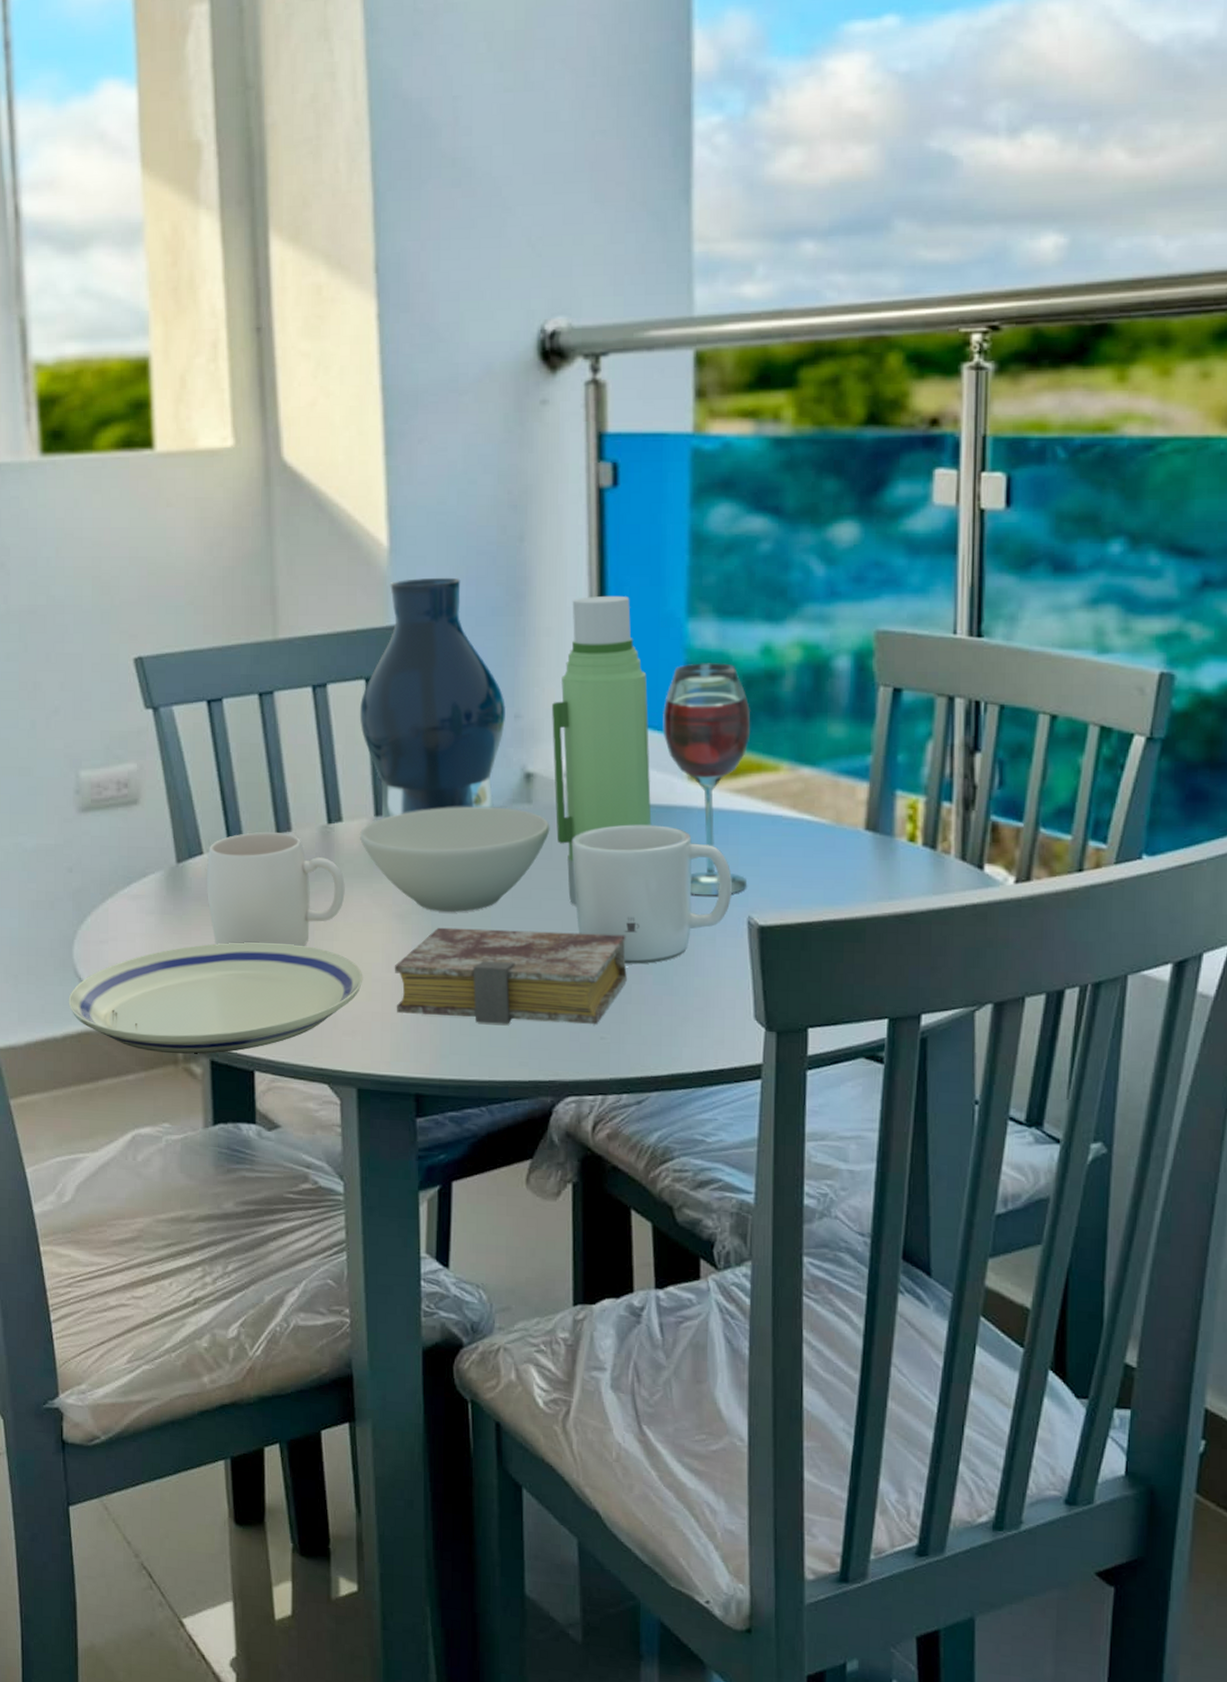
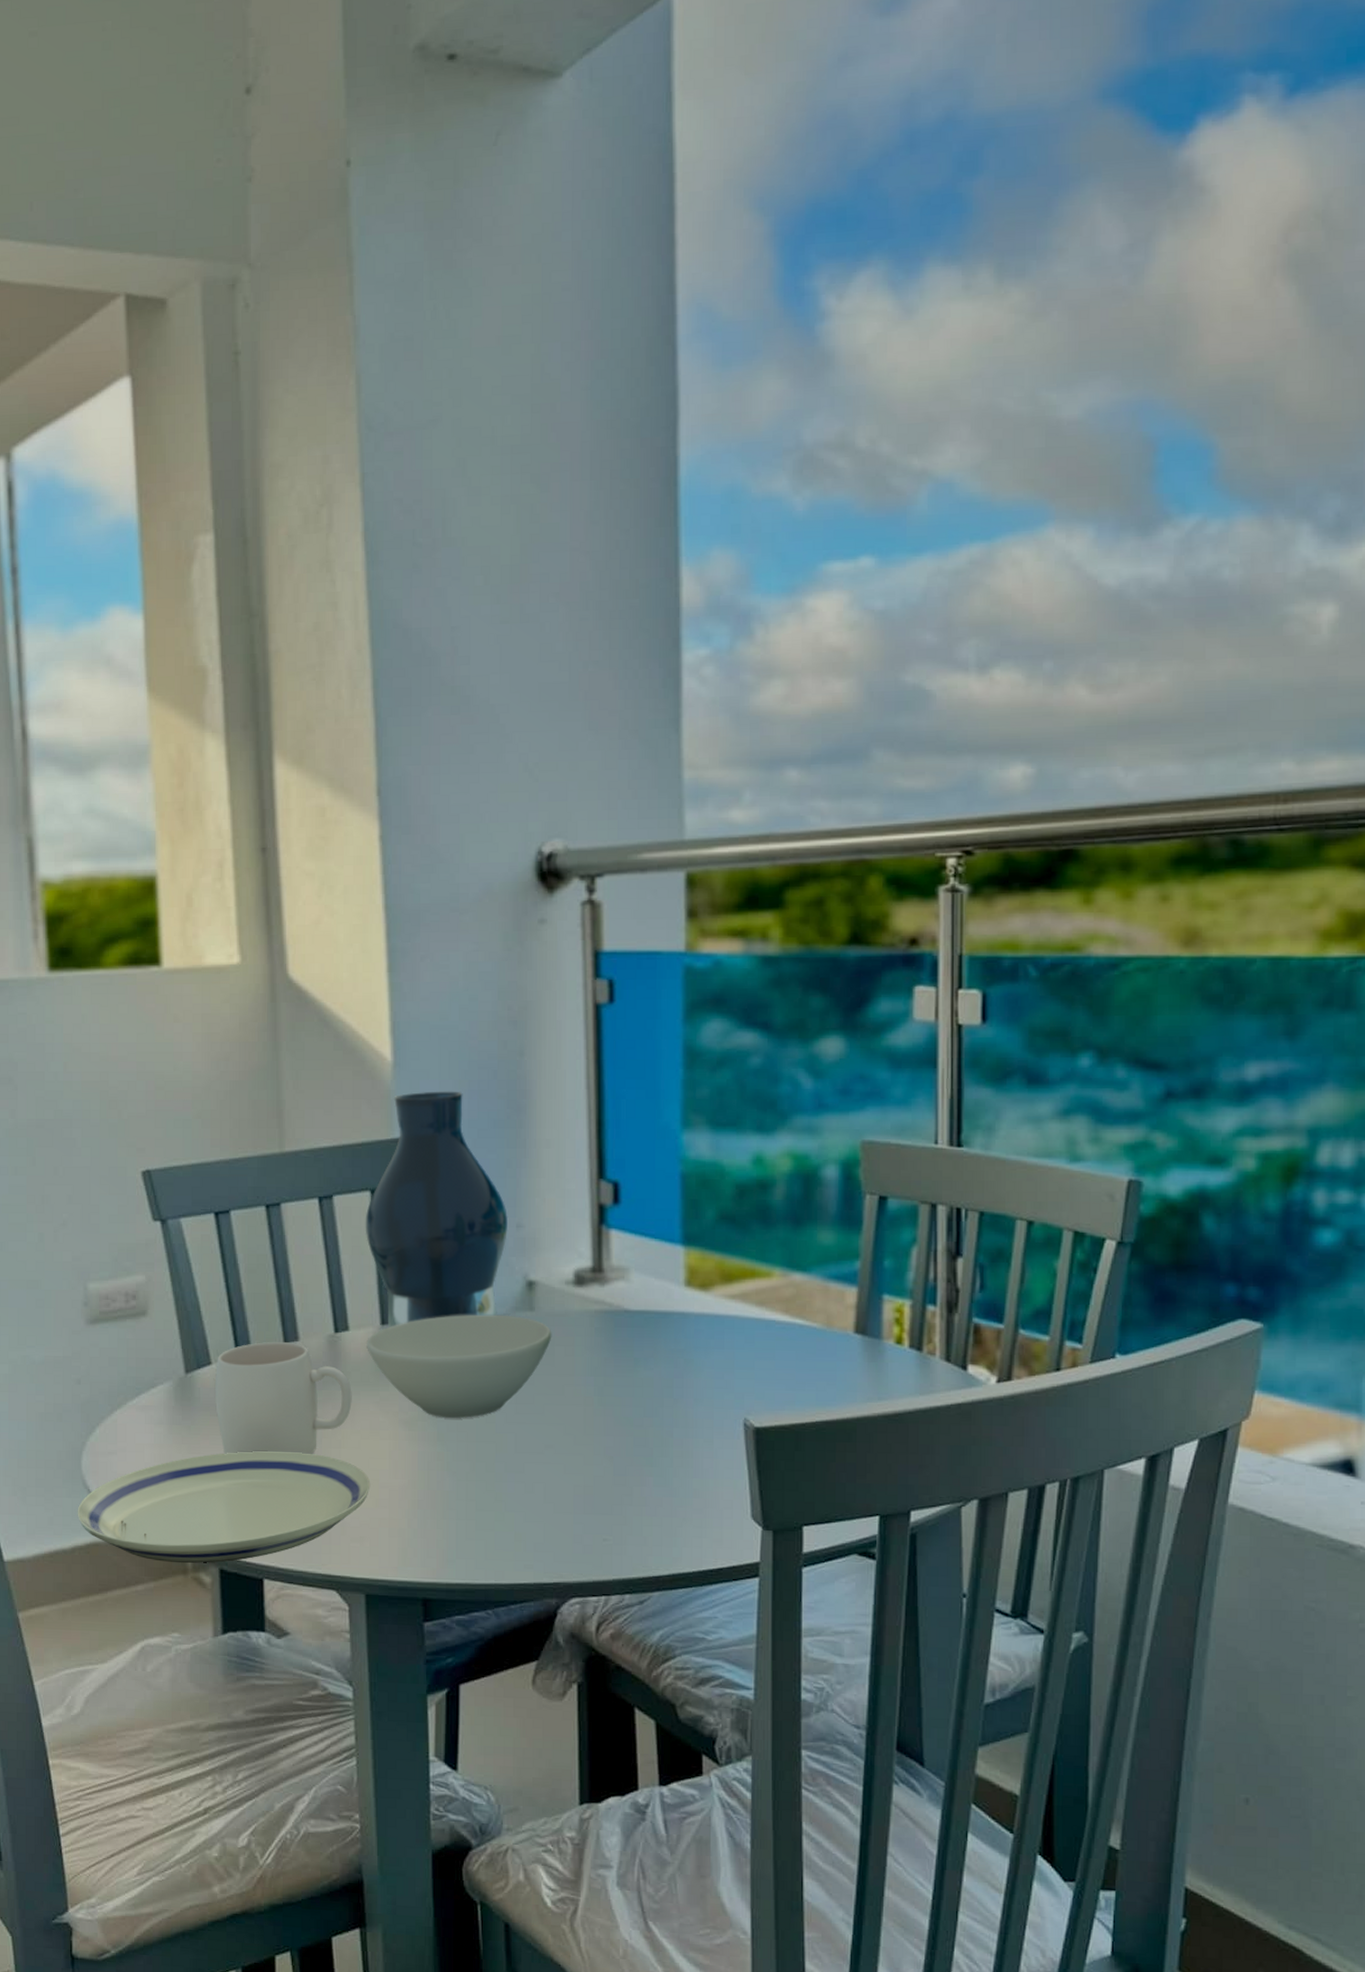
book: present [394,927,627,1025] -> none [401,1433,628,1528]
water bottle: present [551,595,652,906] -> none [552,1108,650,1411]
mug: present [571,824,732,964] -> none [573,1330,728,1467]
wineglass: present [663,663,751,895] -> none [660,1173,744,1398]

